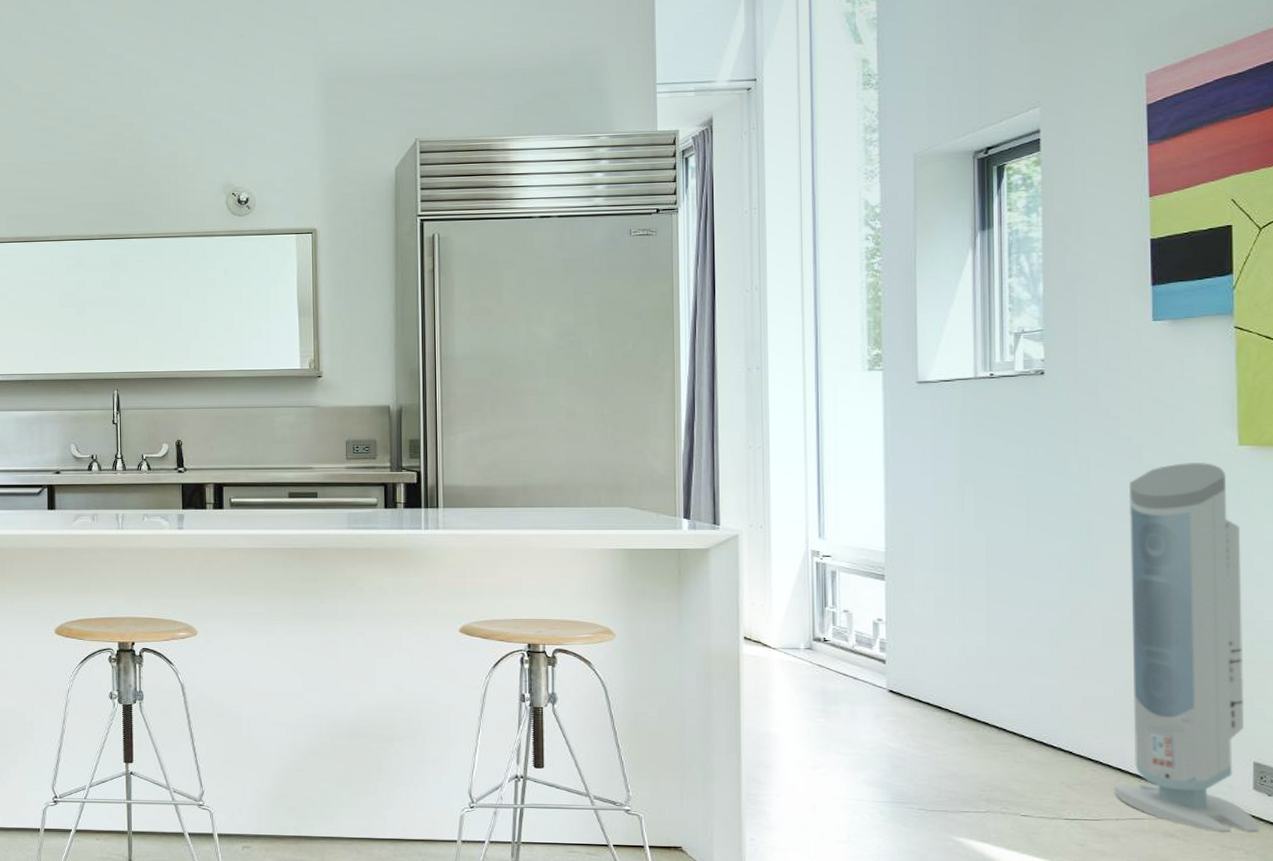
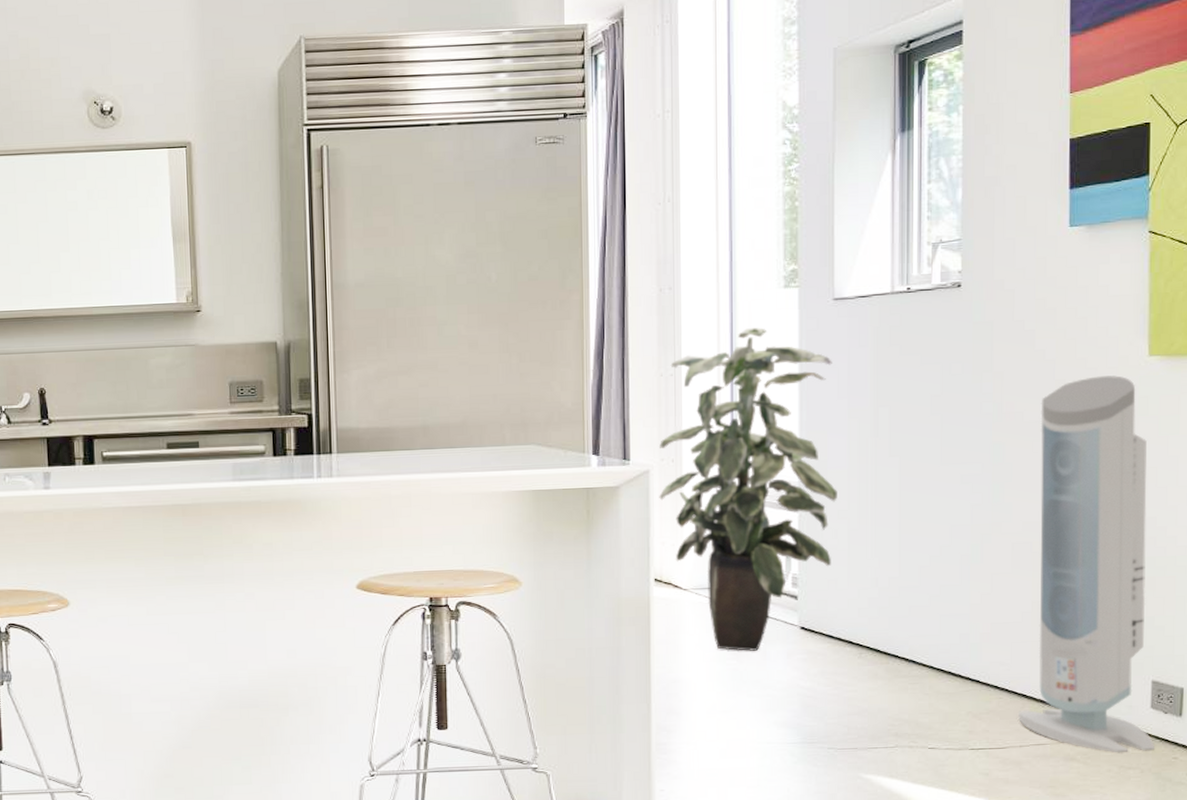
indoor plant: none [748,407,924,711] -> present [659,328,837,651]

